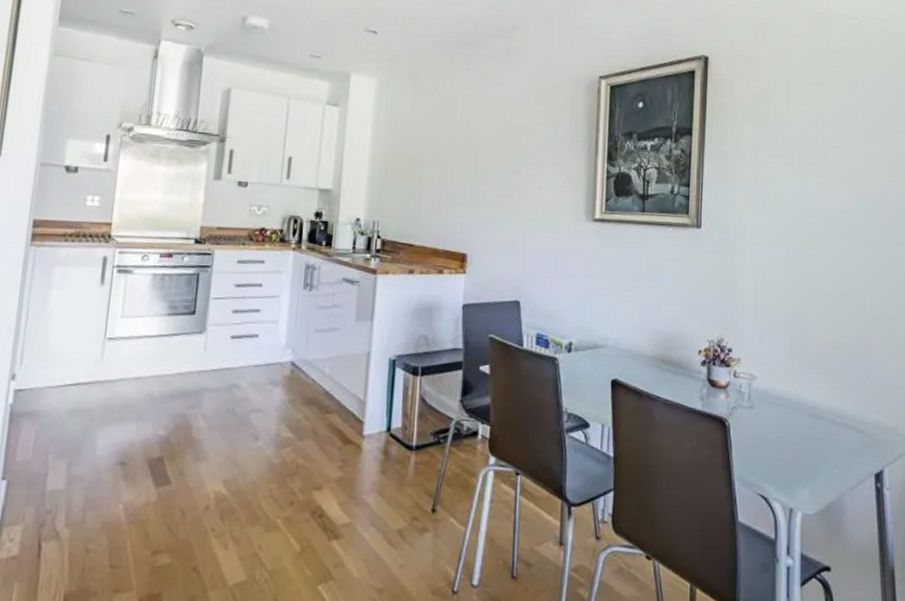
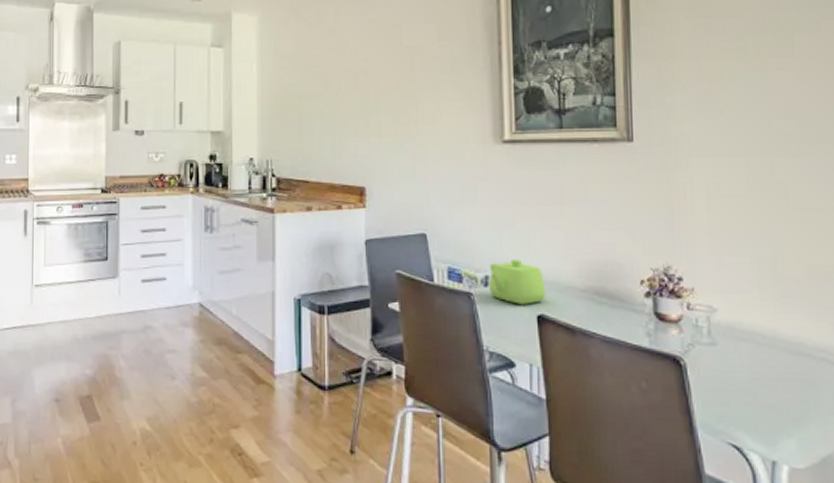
teapot: none [571,328,621,370] -> present [488,259,546,305]

